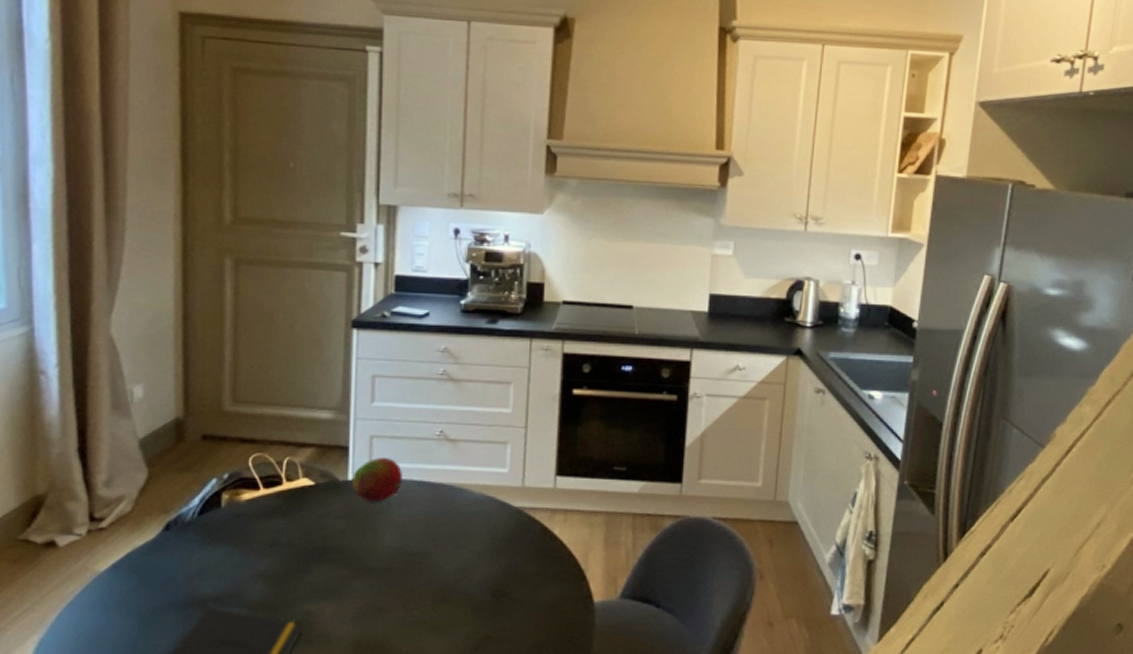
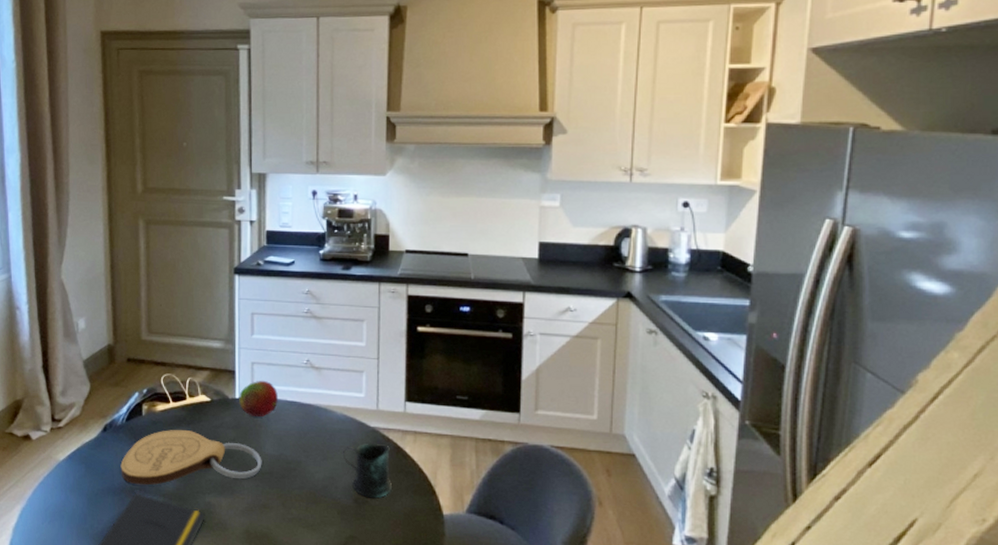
cutting board: none [188,523,379,596] -> present [120,430,262,485]
mug: none [480,525,536,590] -> present [343,443,392,499]

